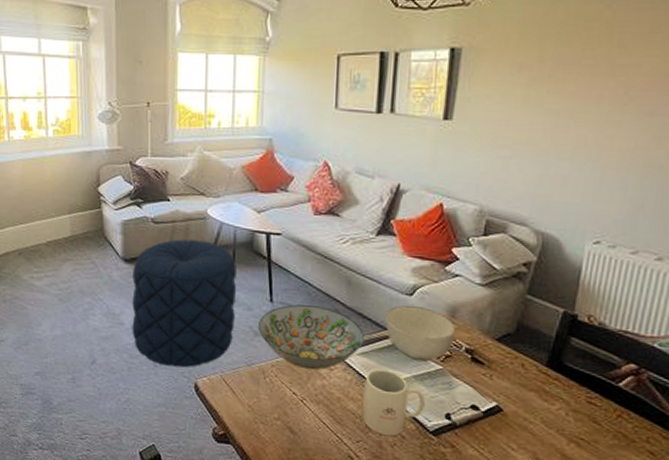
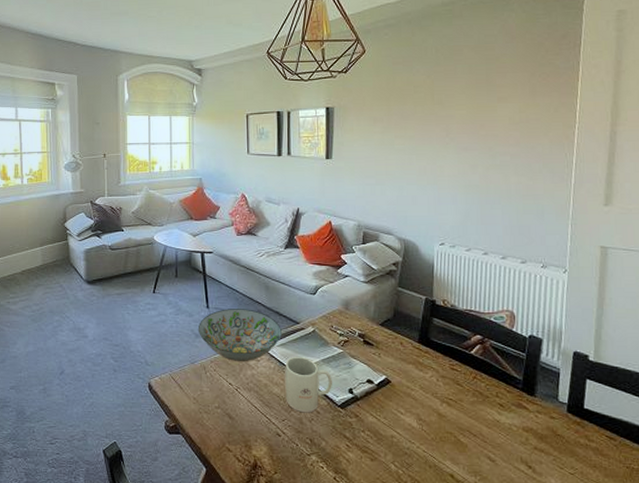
pouf: present [132,239,237,368] -> none [94,262,180,370]
bowl: present [385,305,457,361] -> none [296,302,351,346]

